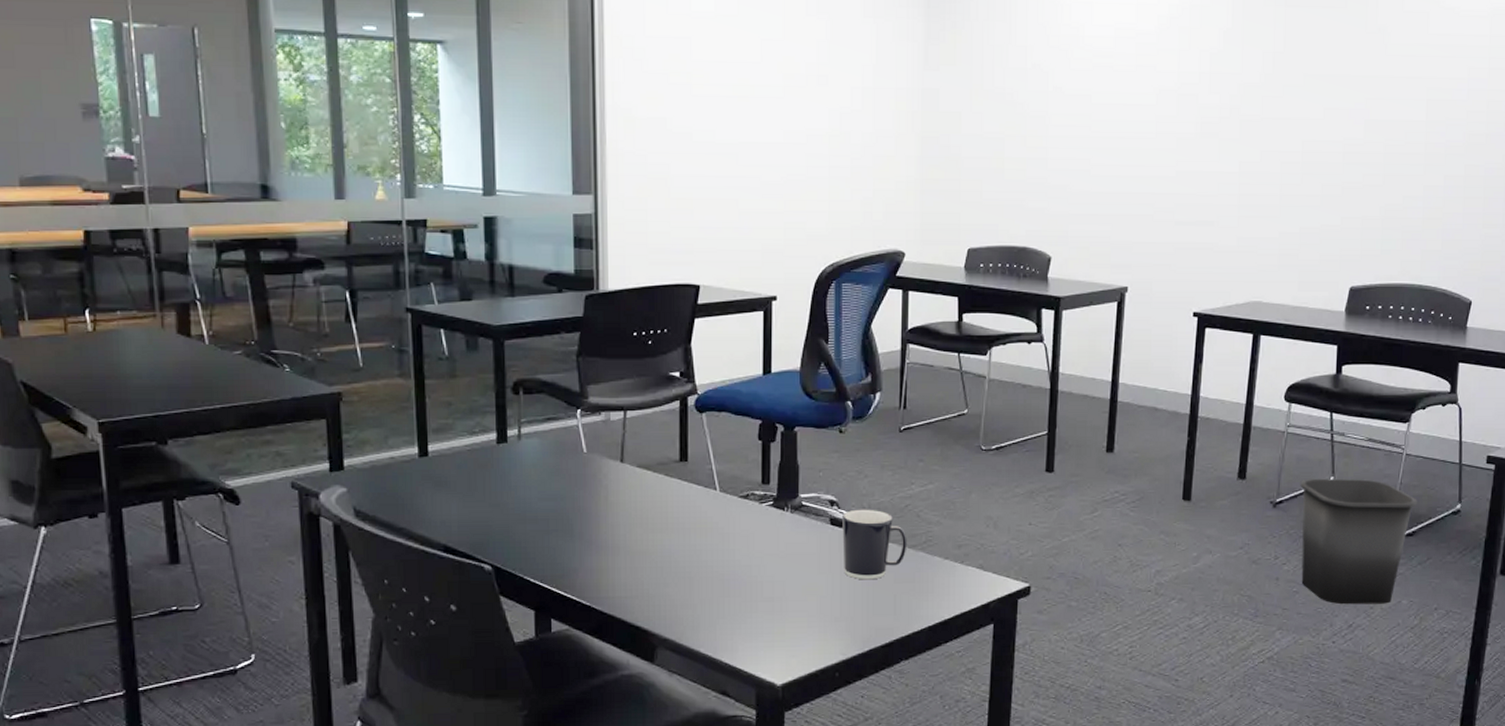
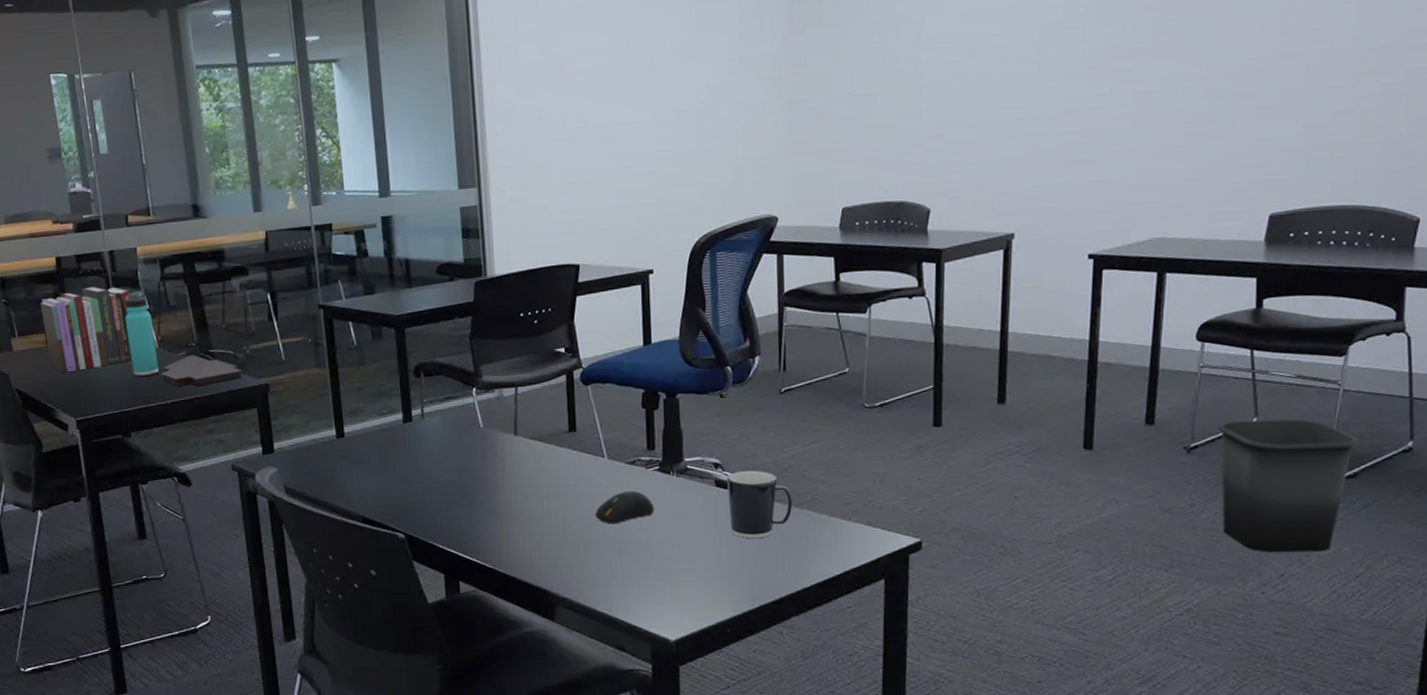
books: none [60,268,178,366] -> present [40,286,132,373]
thermos bottle: none [168,277,208,376] -> present [125,291,159,377]
papers: none [209,355,310,391] -> present [160,355,242,386]
computer mouse: none [703,527,767,561] -> present [595,491,655,524]

